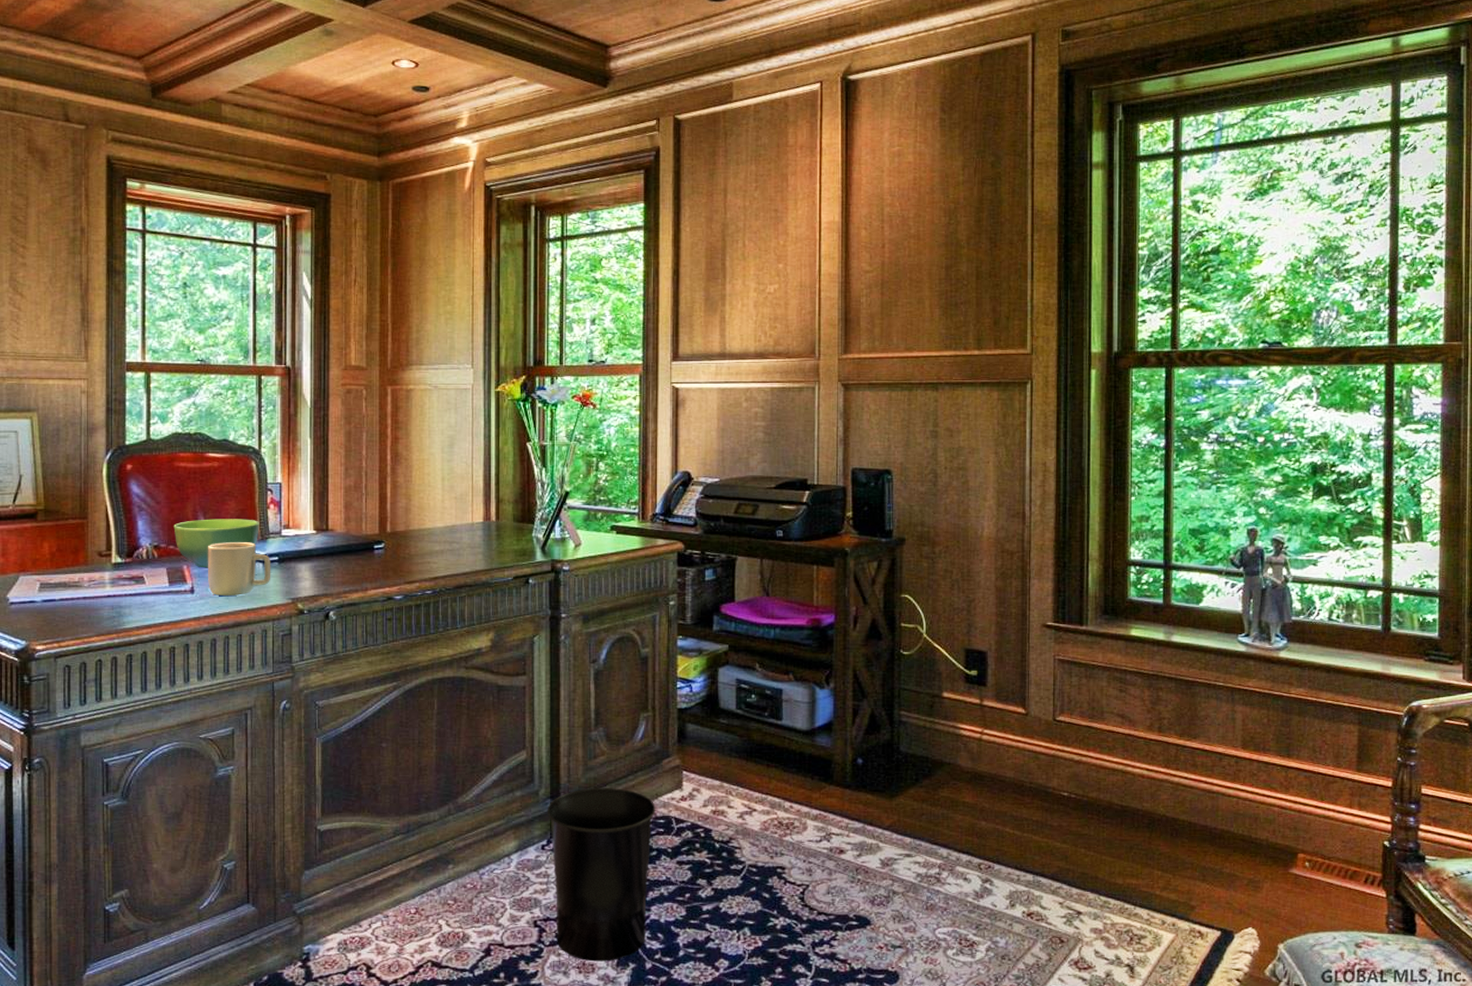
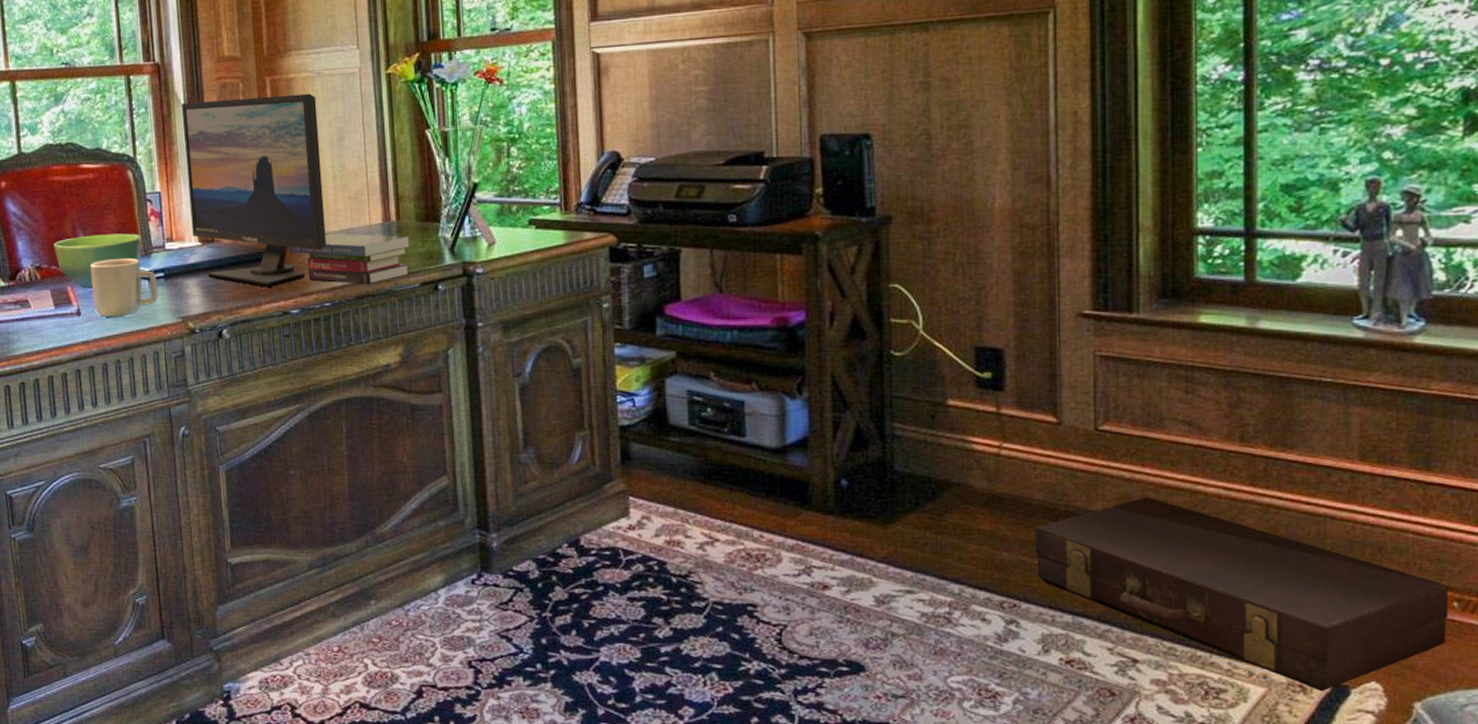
computer monitor: none [307,403,432,574] -> present [181,93,327,287]
books: none [397,528,506,577] -> present [289,233,410,285]
waste bin: present [546,787,655,962] -> none [474,515,599,707]
briefcase: none [1006,775,1302,936] -> present [1035,496,1449,691]

